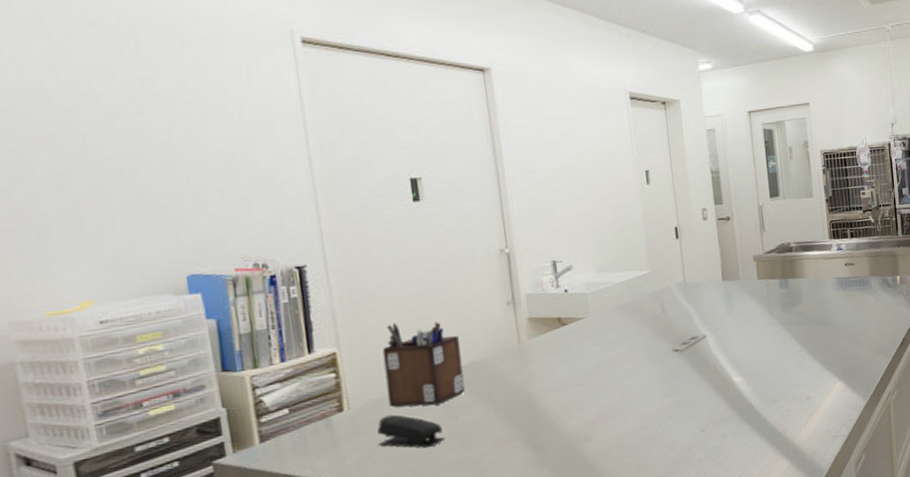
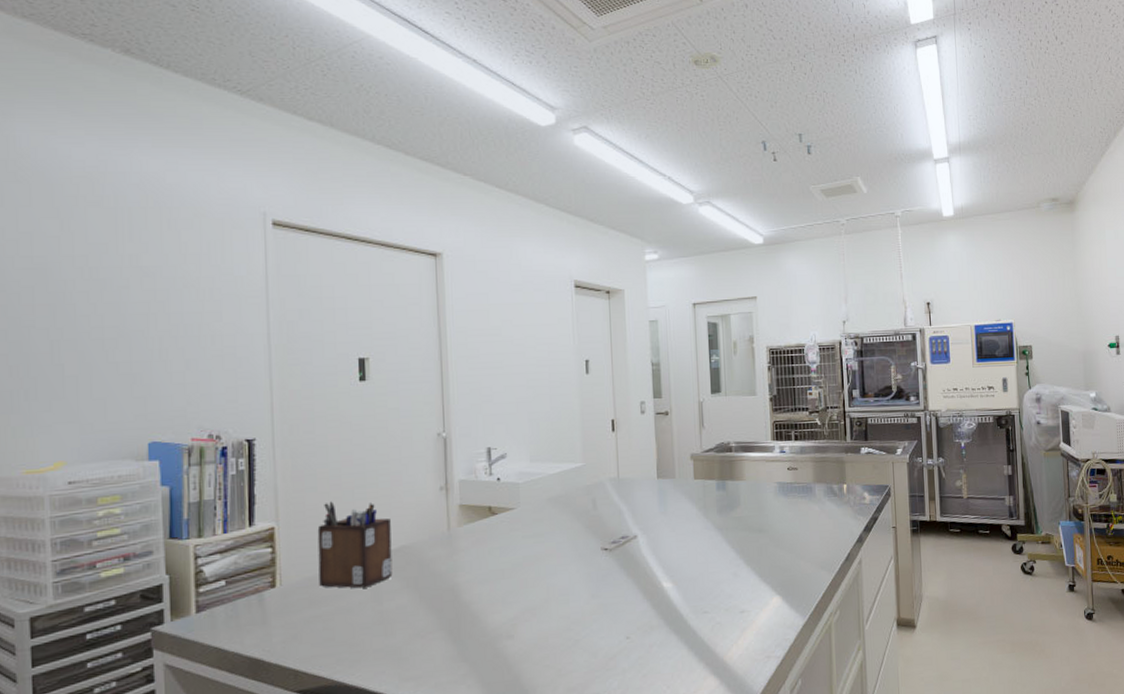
stapler: present [376,414,445,448] -> none [305,595,369,632]

